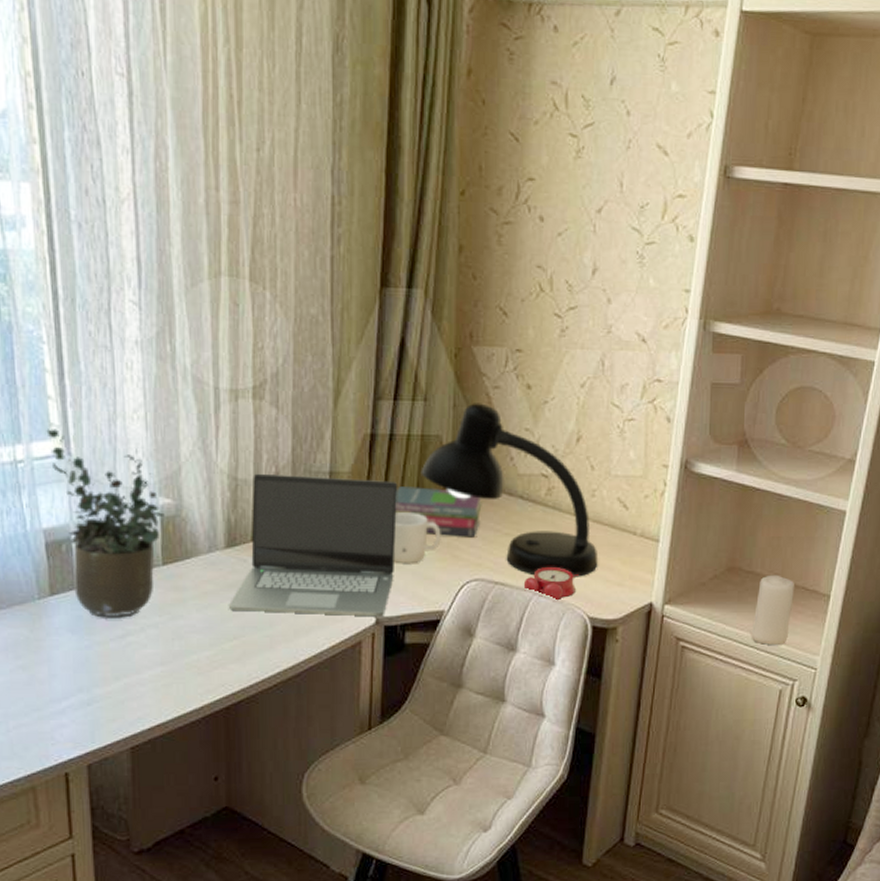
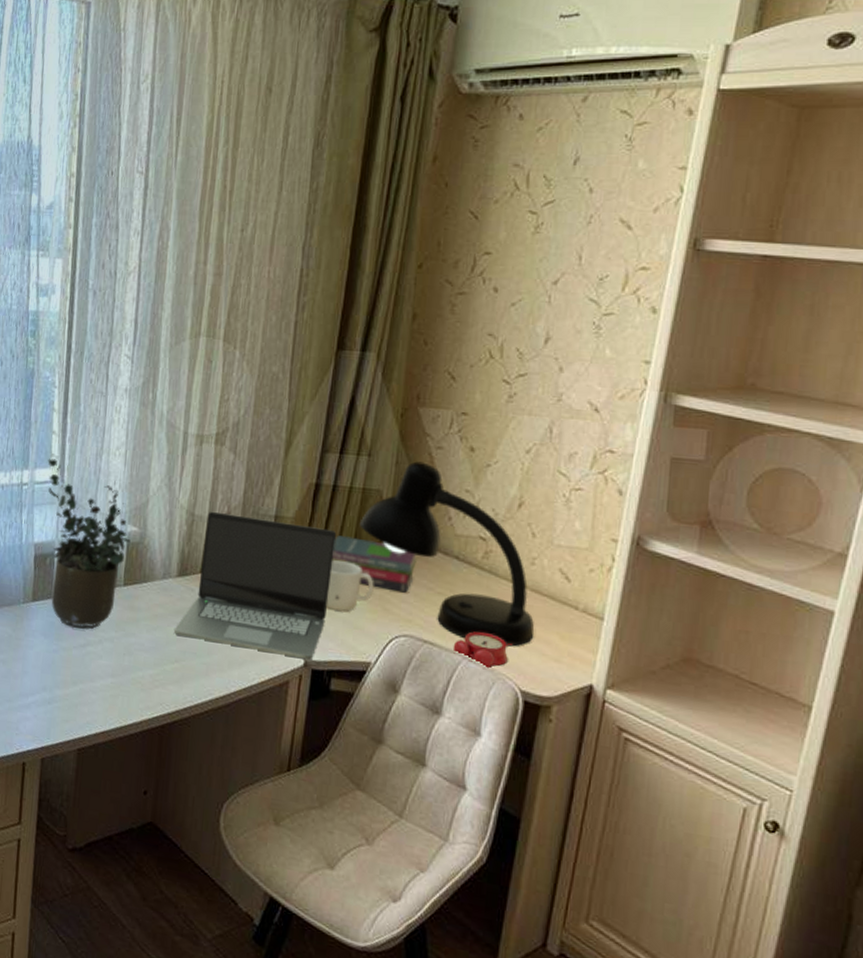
candle: present [751,575,794,645] -> none [709,672,766,755]

